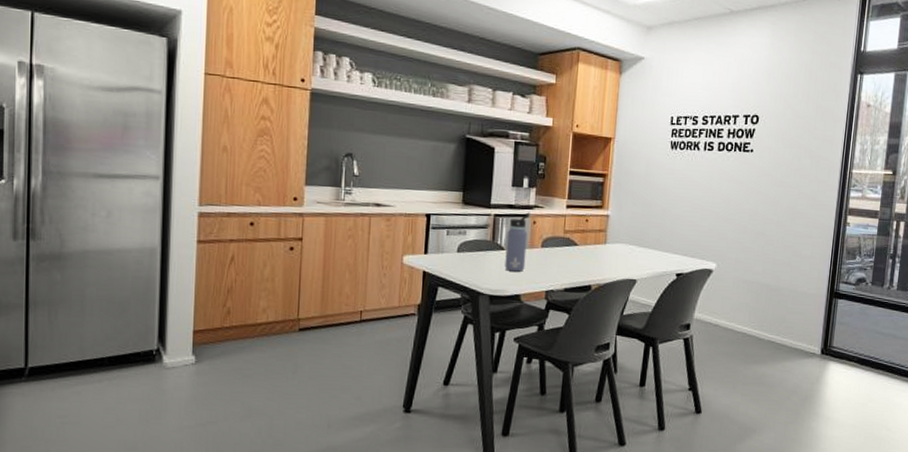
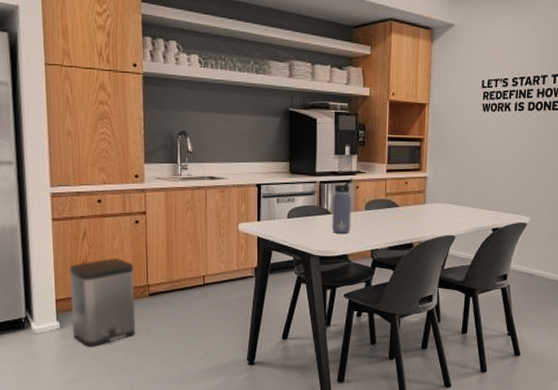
pedal bin: none [210,287,285,386] -> present [70,258,136,347]

